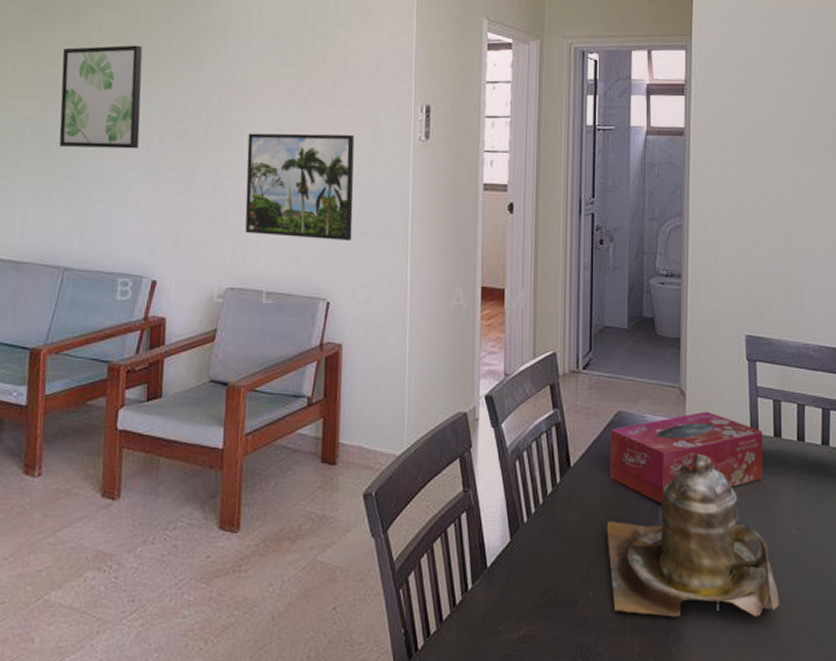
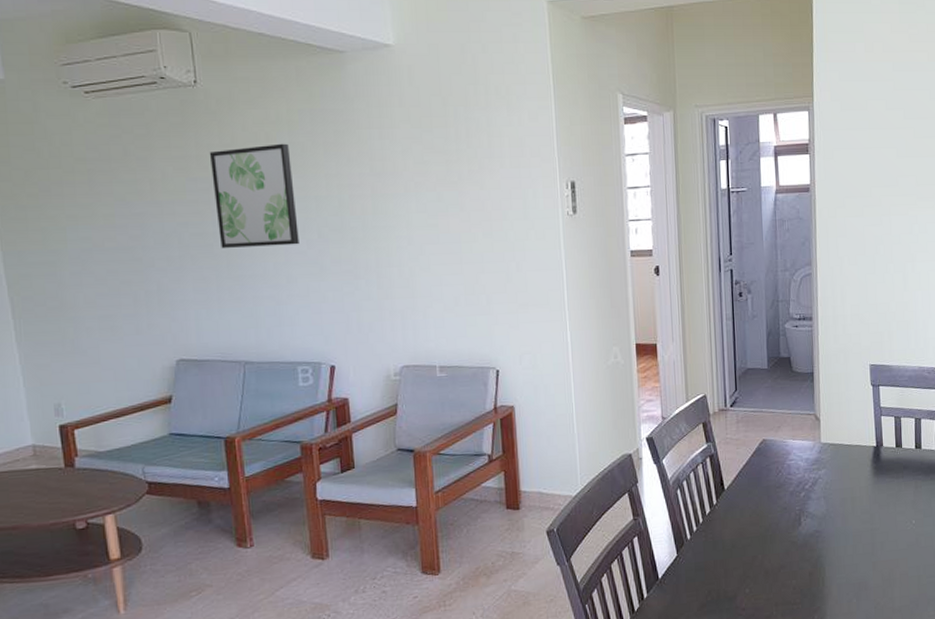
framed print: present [245,133,355,242] -> none [404,214,513,315]
teapot: present [607,453,779,617] -> none [759,467,903,602]
tissue box: present [610,411,763,503] -> none [757,432,887,512]

